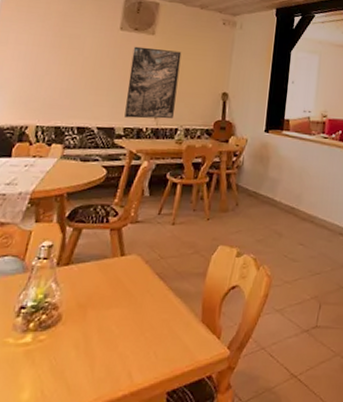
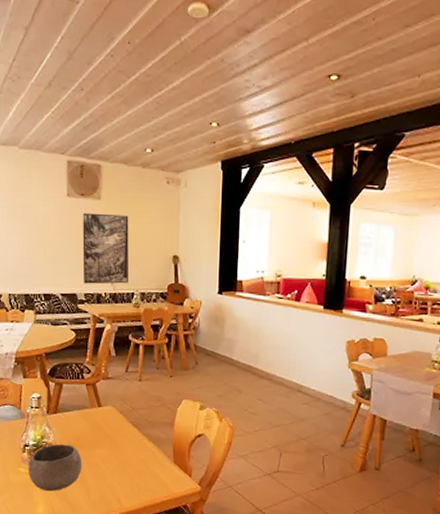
bowl: none [18,304,92,369] -> present [28,444,82,492]

